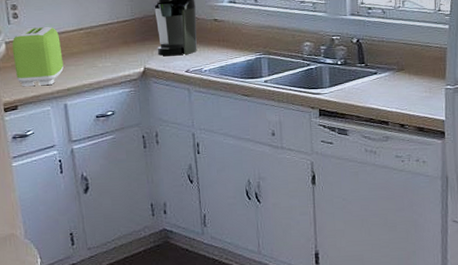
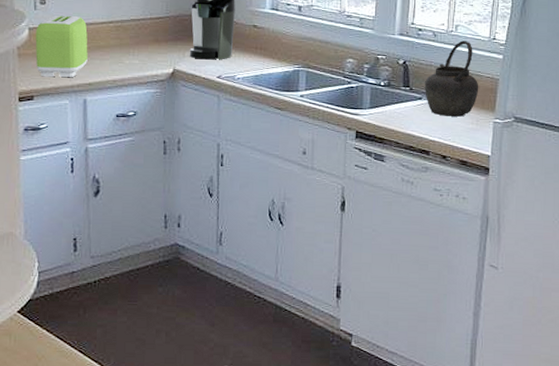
kettle: none [378,14,429,88] -> present [424,40,479,117]

